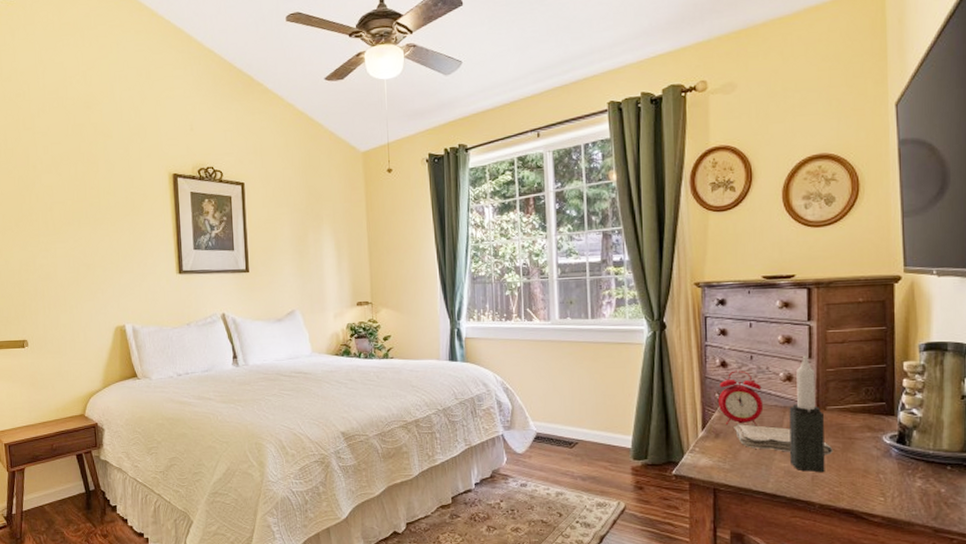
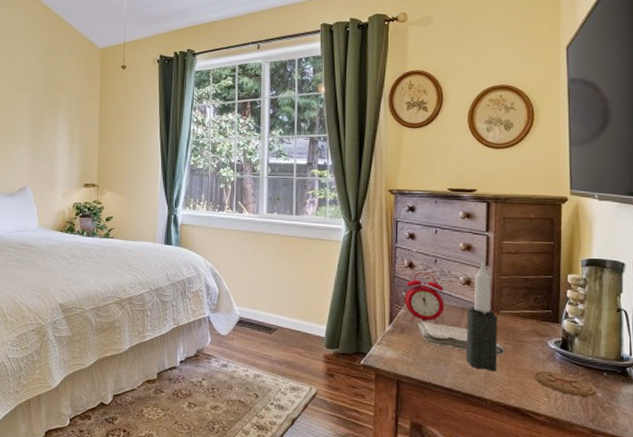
coaster: none [867,468,939,493] -> present [534,370,596,397]

